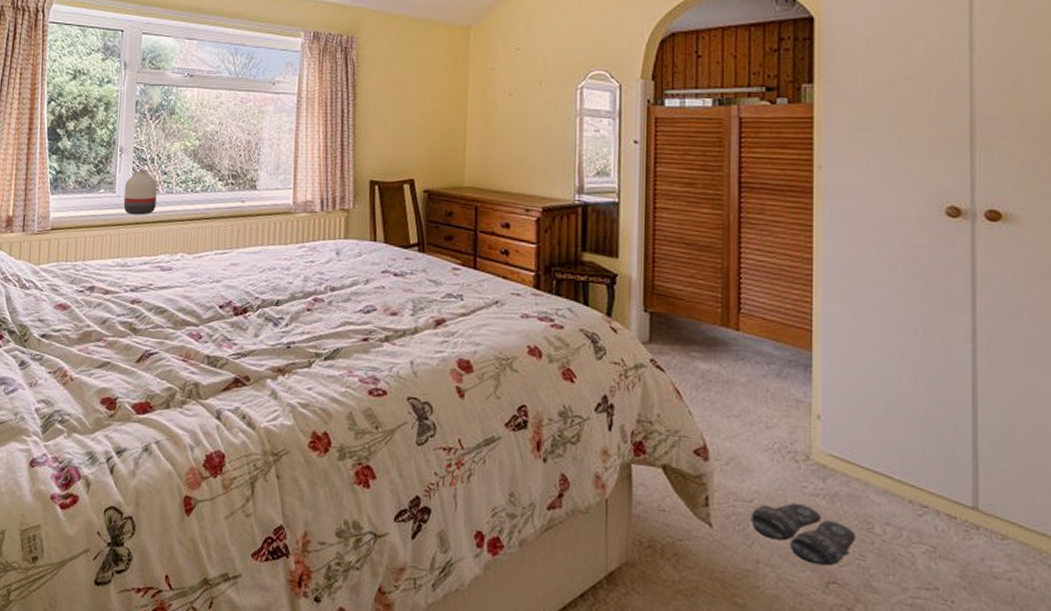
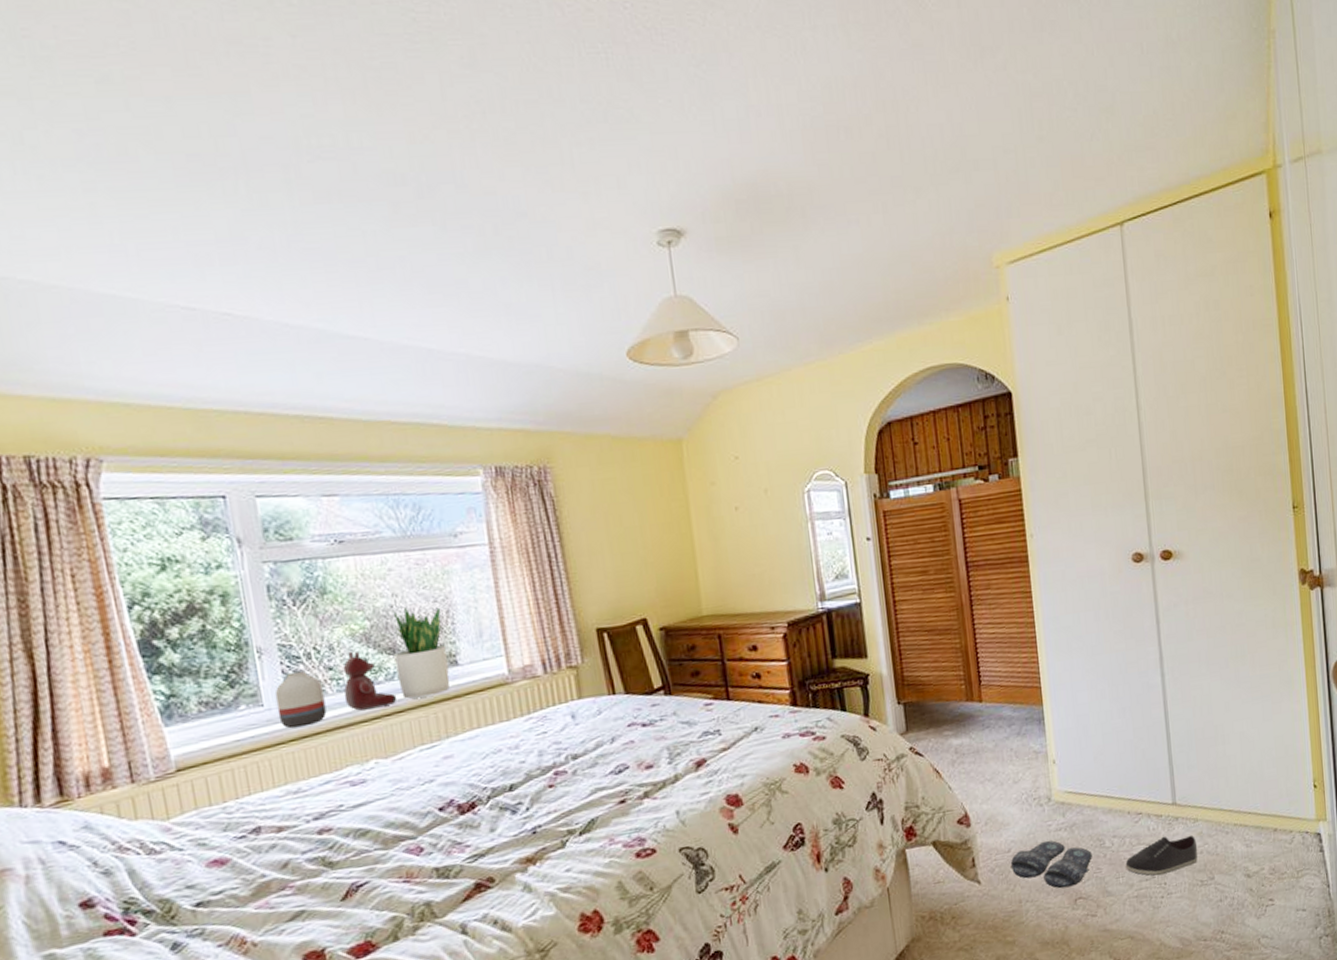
teddy bear: none [170,162,207,212] -> present [343,651,398,711]
planter: none [210,134,251,211] -> present [392,606,450,699]
shoe: none [899,543,1004,591] -> present [1125,835,1198,876]

